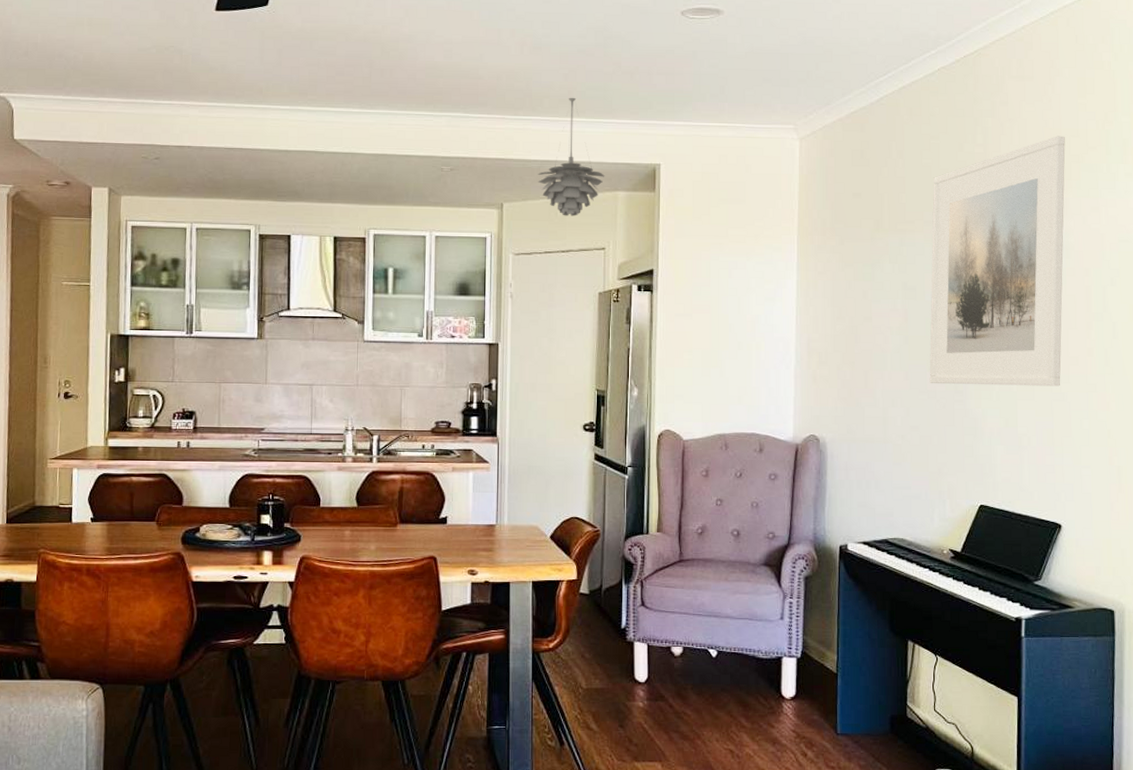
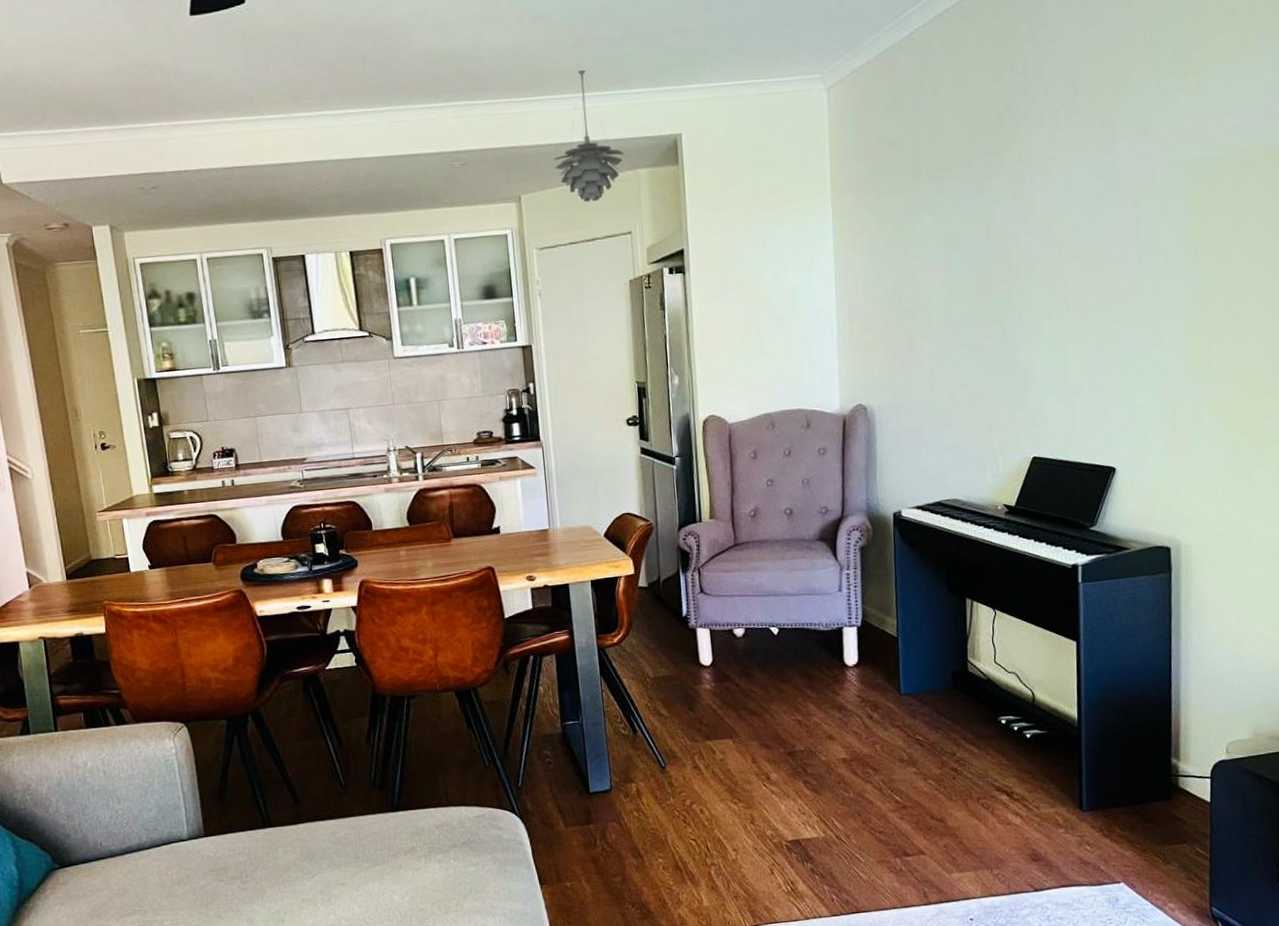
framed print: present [929,136,1065,387] -> none [971,53,1112,338]

